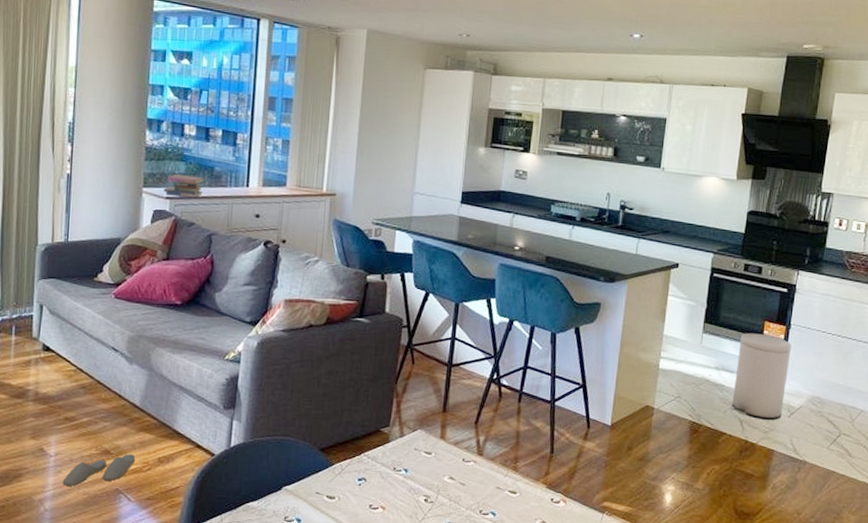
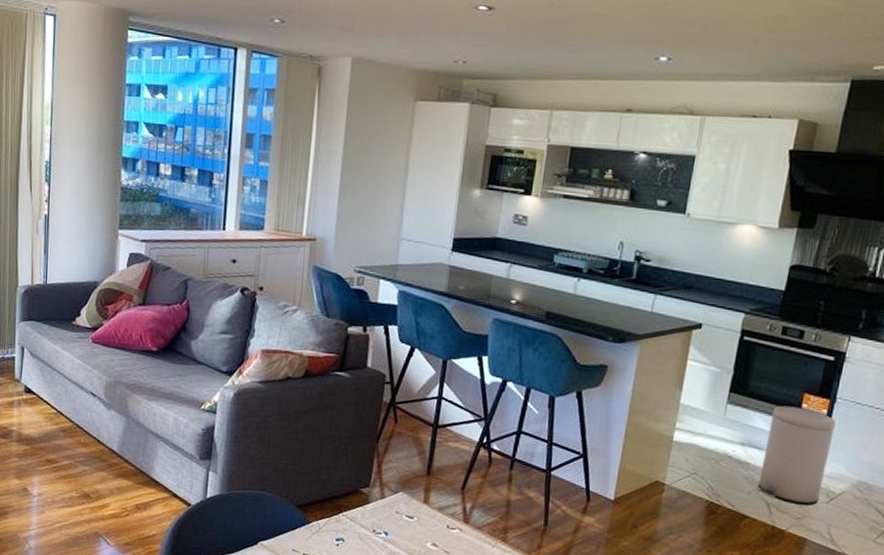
slippers: present [62,454,135,486] -> none [45,499,113,527]
books: present [163,174,204,198] -> none [139,216,180,241]

